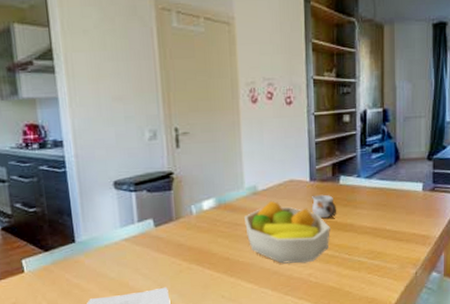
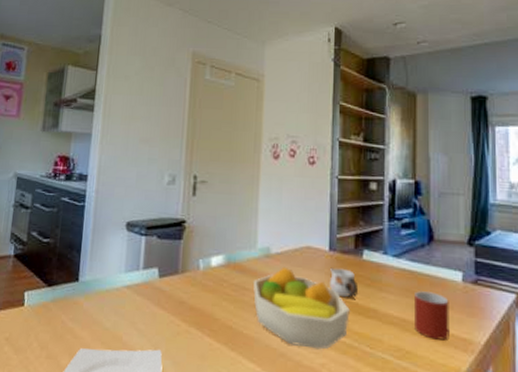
mug: none [384,203,412,240] -> present [415,291,450,340]

